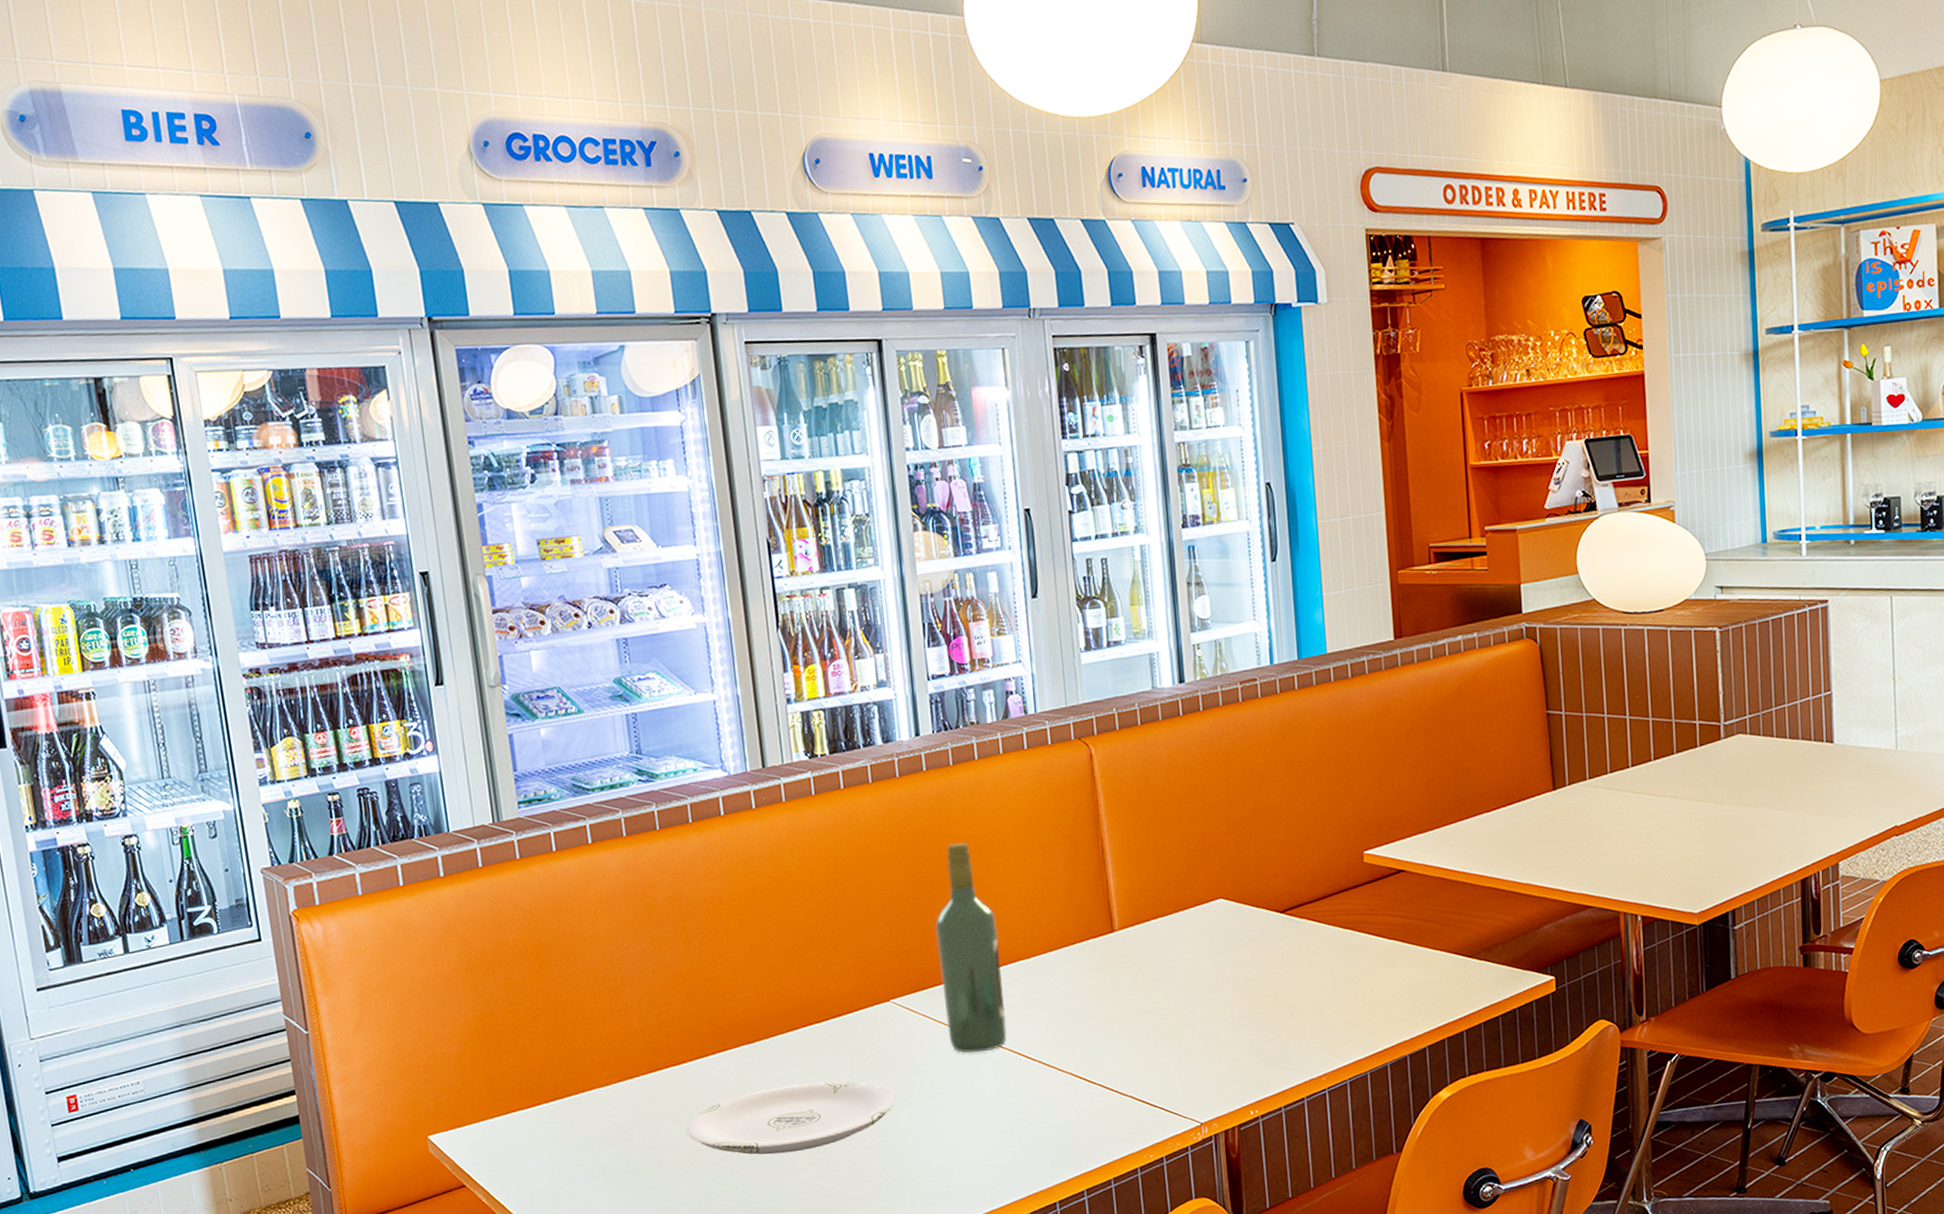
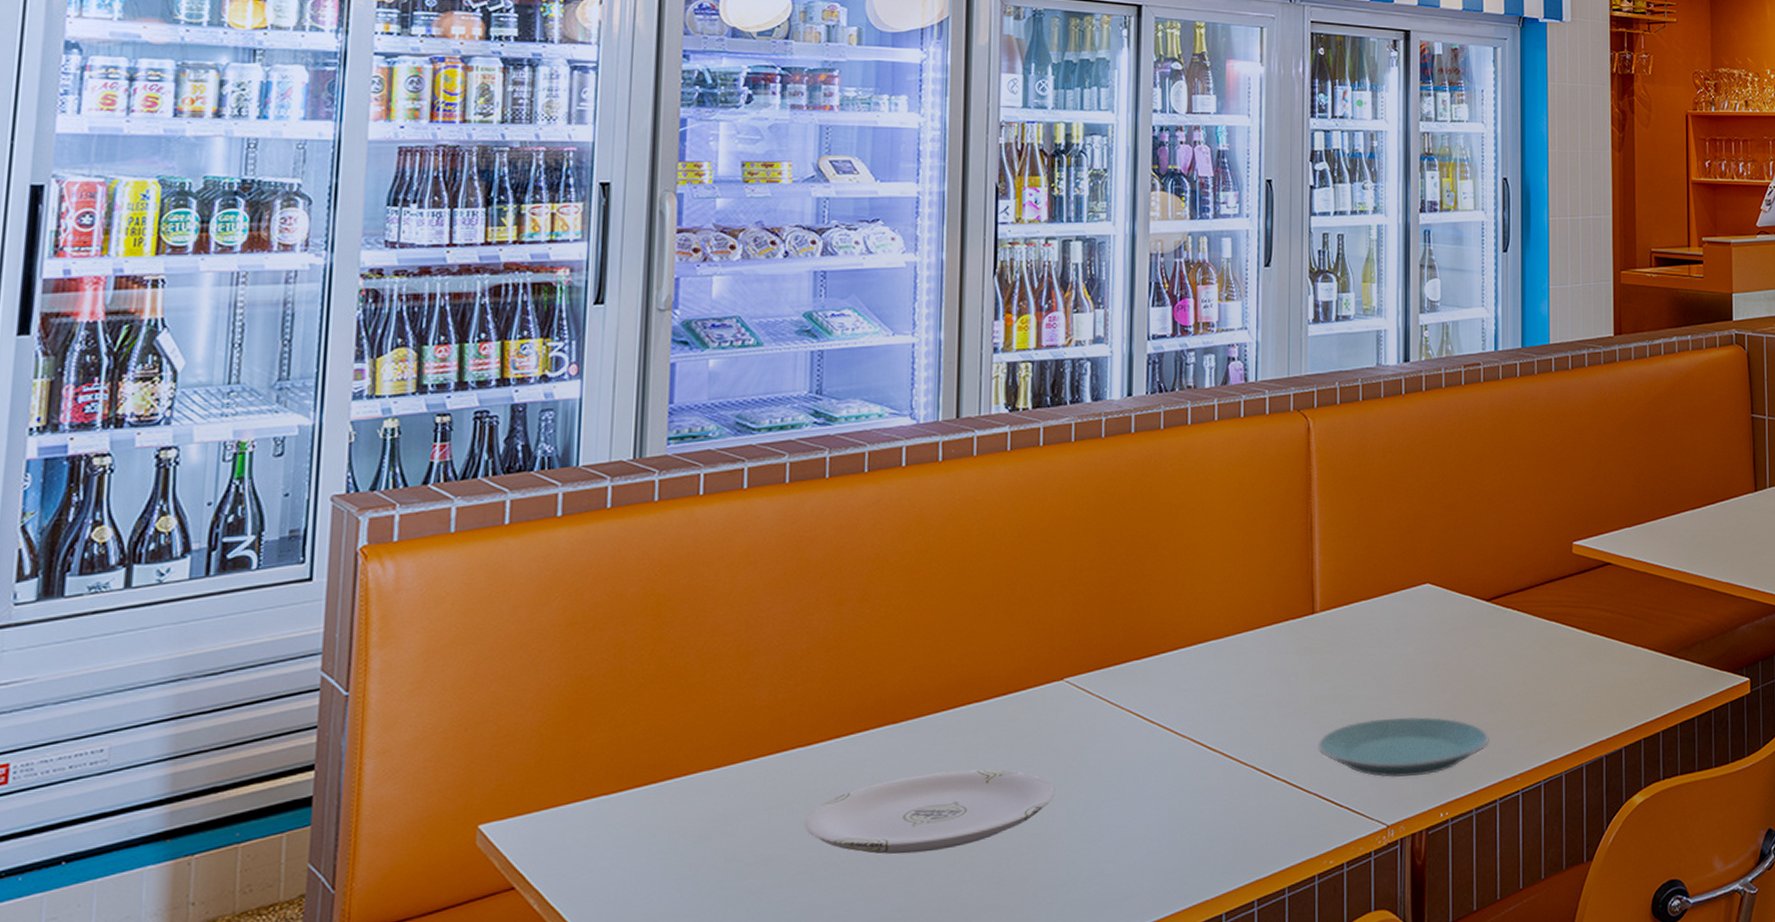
wine bottle: present [935,843,1007,1053] -> none [1123,510,1190,741]
plate: none [1128,1024,1293,1080] -> present [1318,716,1490,777]

